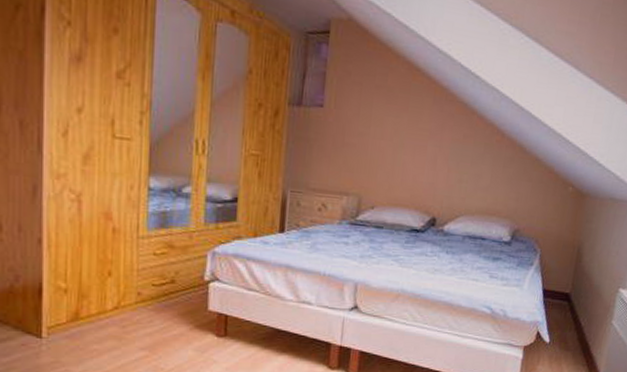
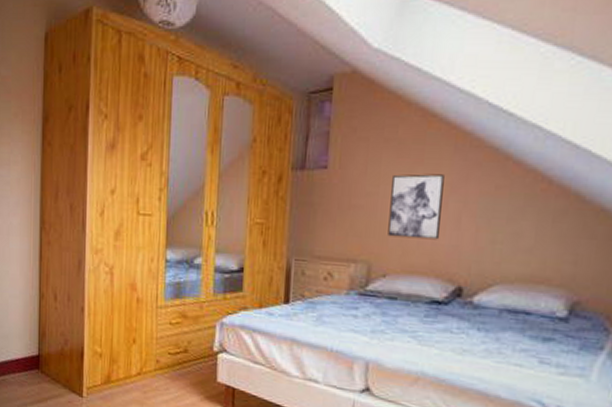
wall art: none [376,118,425,178] -> present [388,174,444,240]

